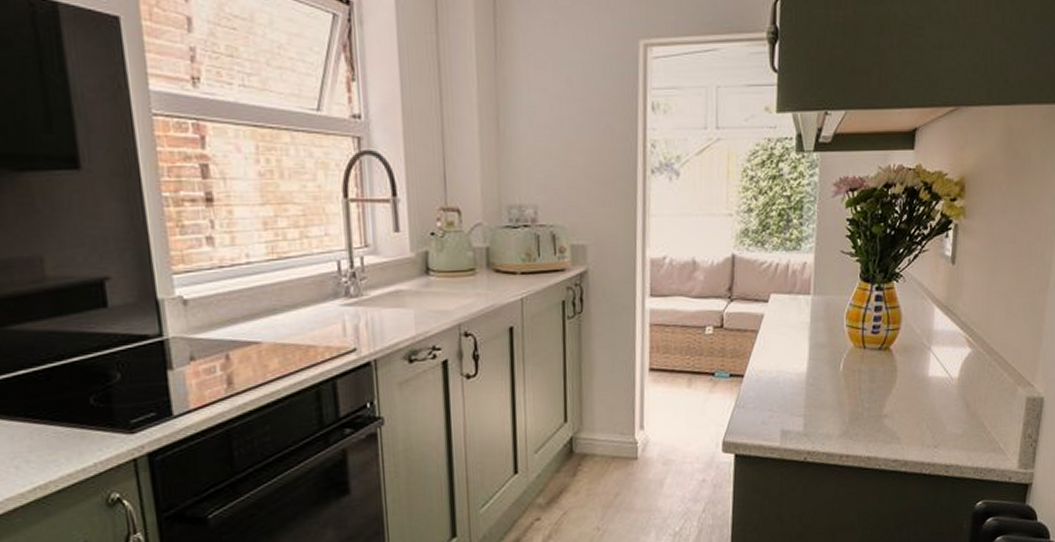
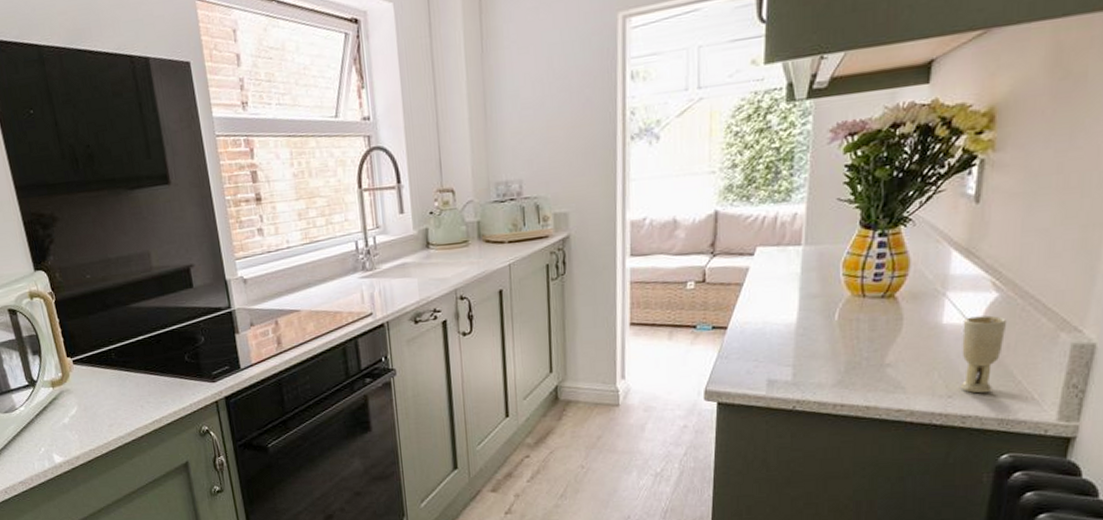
cup: none [944,369,979,444] -> present [960,315,1008,394]

